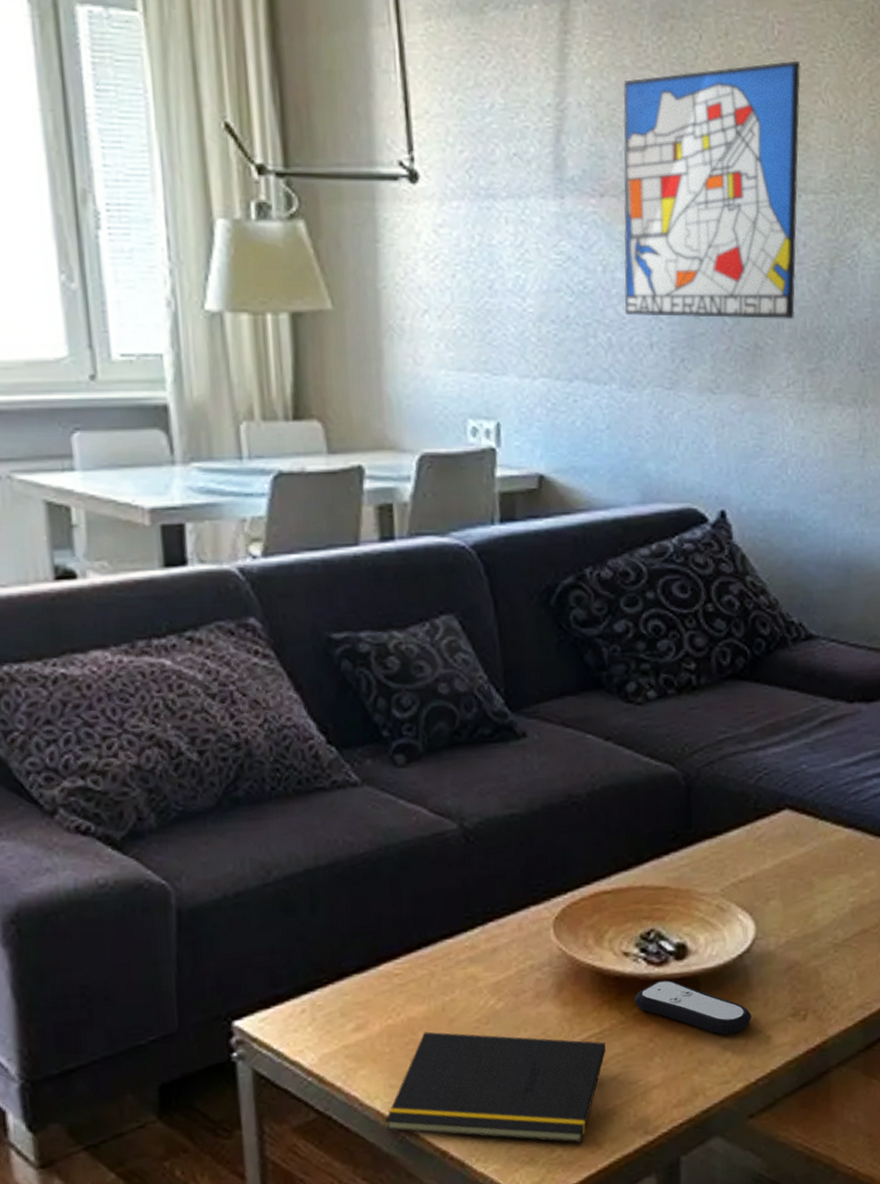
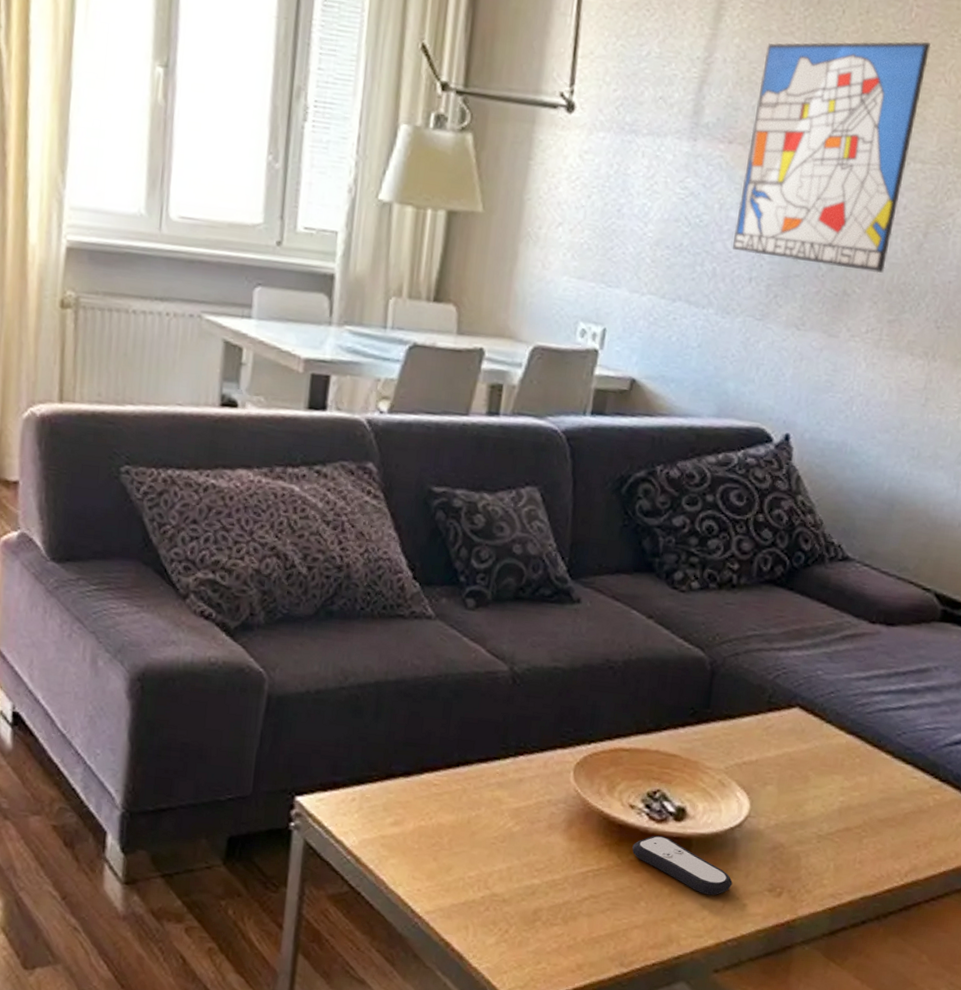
notepad: present [385,1031,606,1143] -> none [403,838,600,961]

